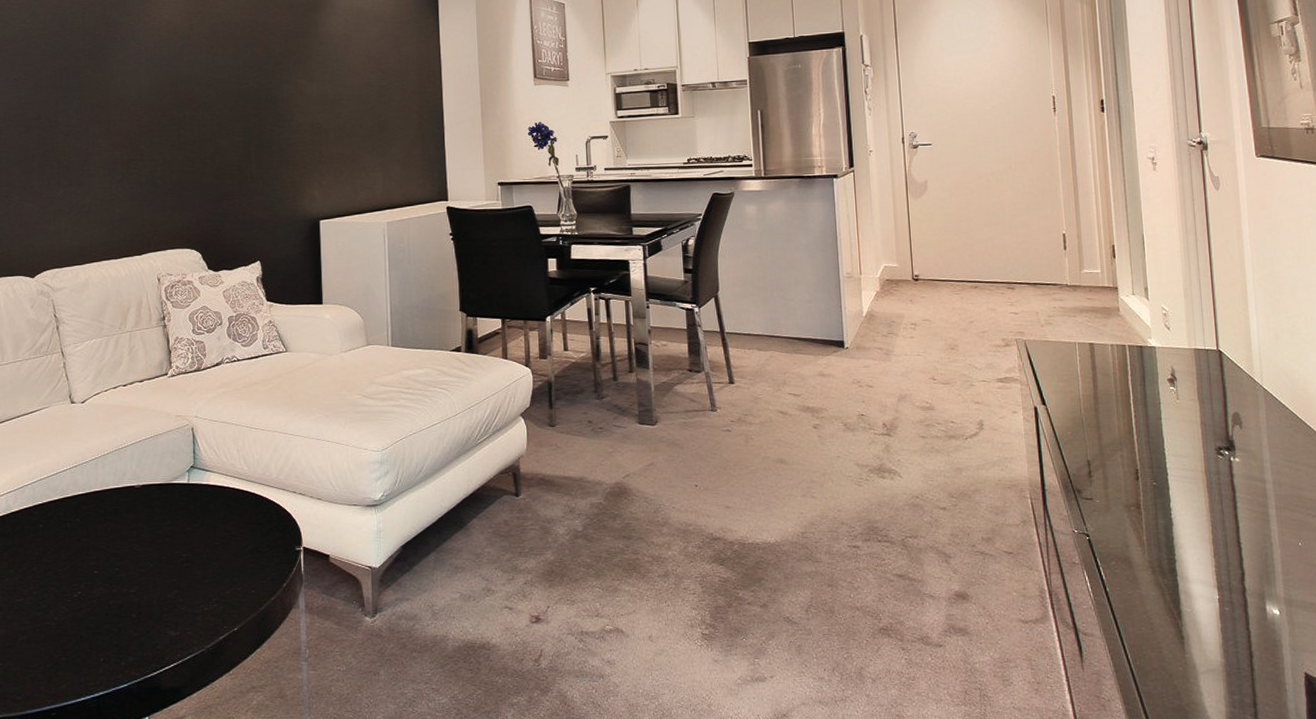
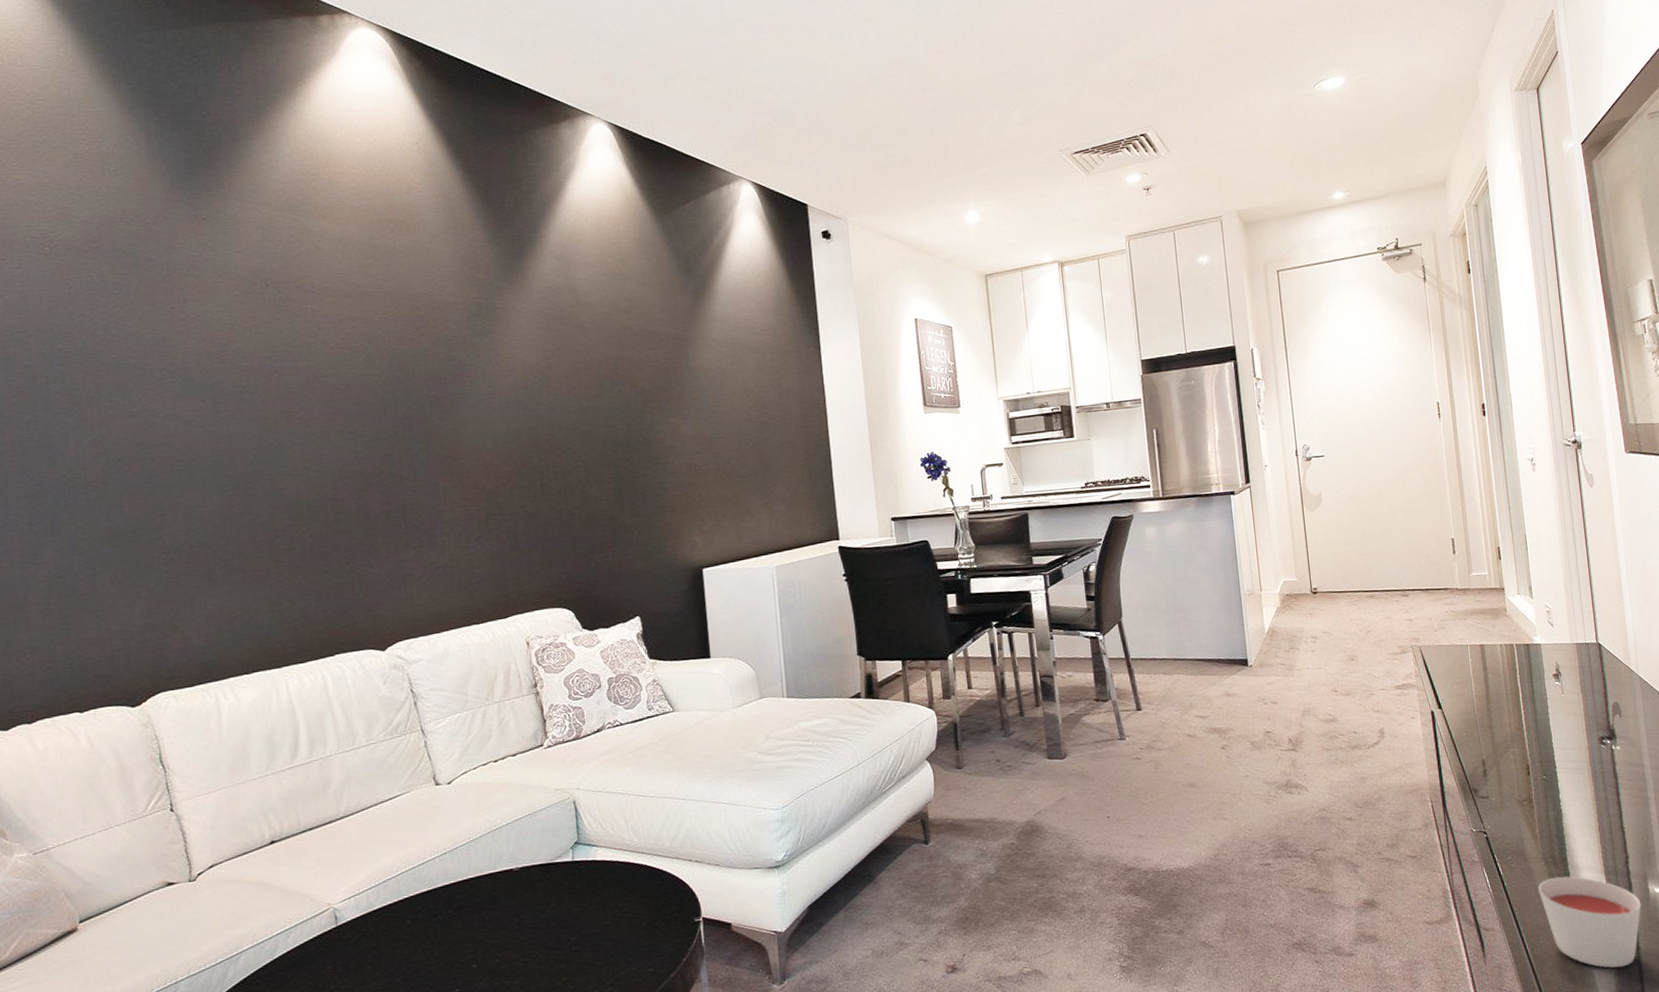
candle: none [1143,587,1257,688] -> present [1538,876,1641,968]

